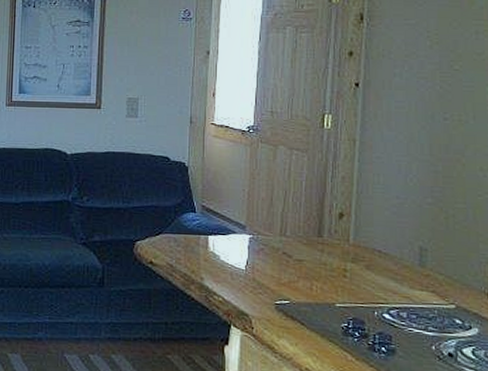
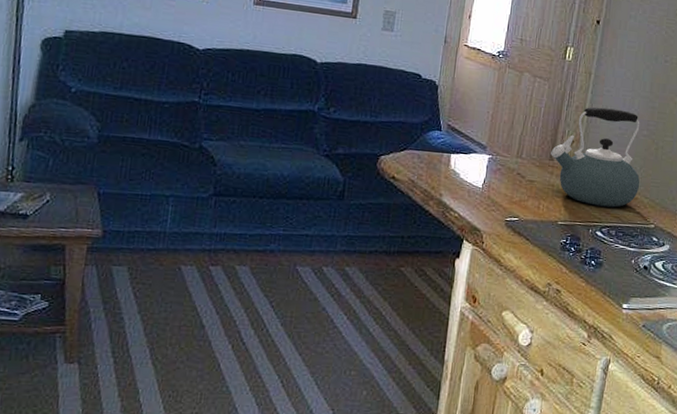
kettle: none [319,176,430,287] -> present [550,107,640,208]

